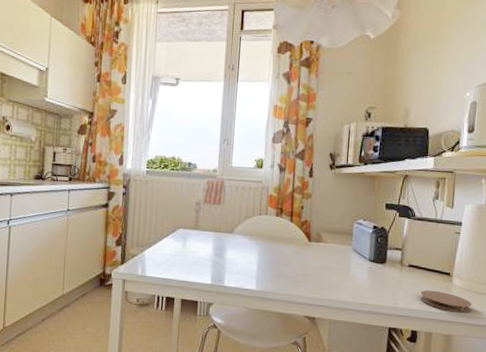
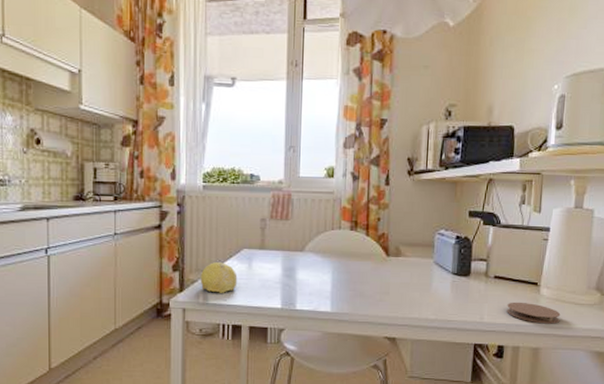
fruit: none [139,239,173,268] -> present [200,262,238,293]

